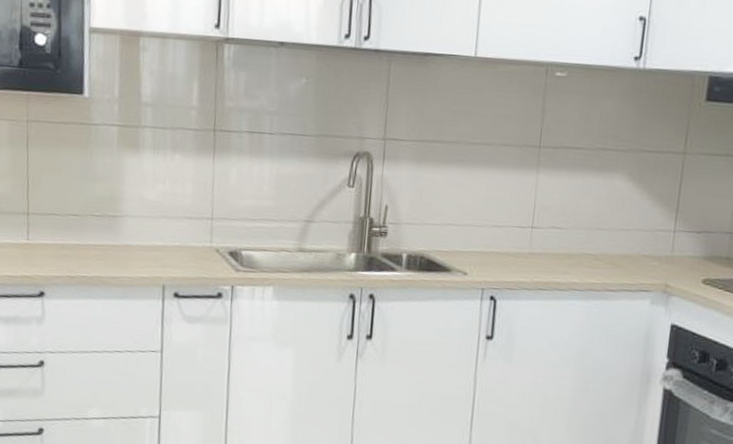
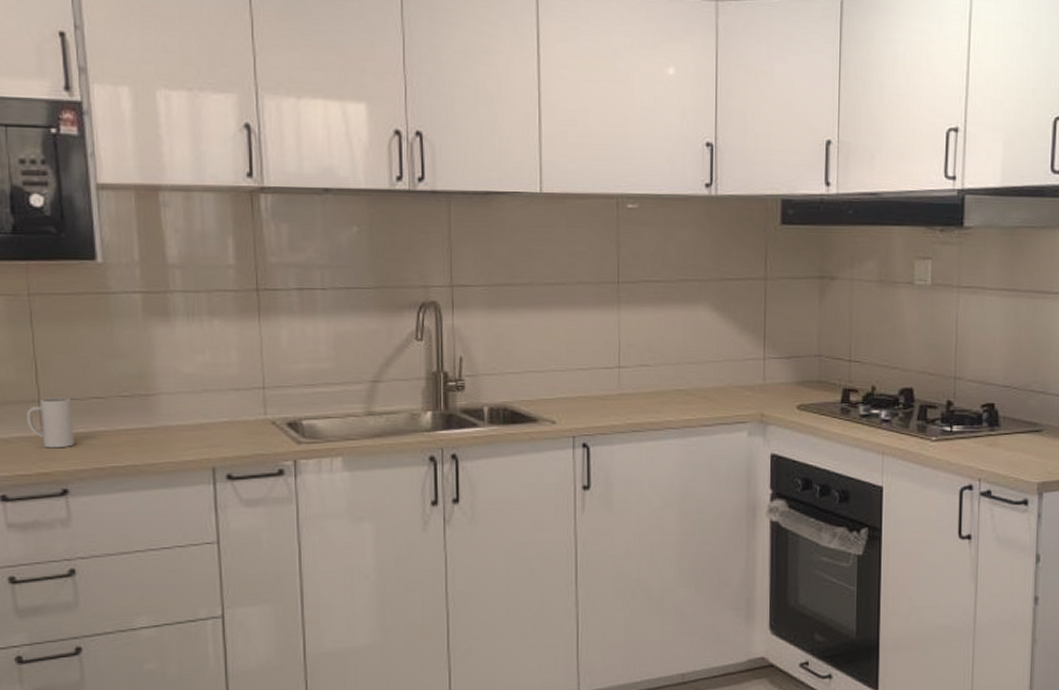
mug: none [16,212,53,256] -> present [26,398,74,448]

